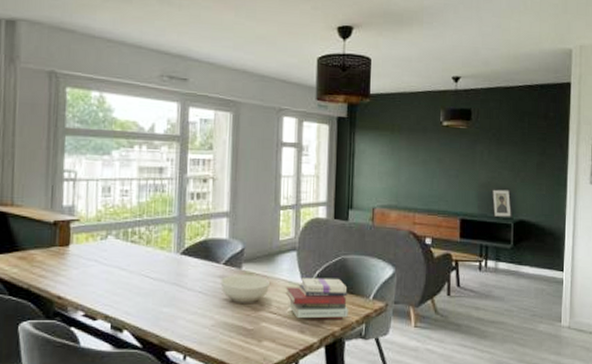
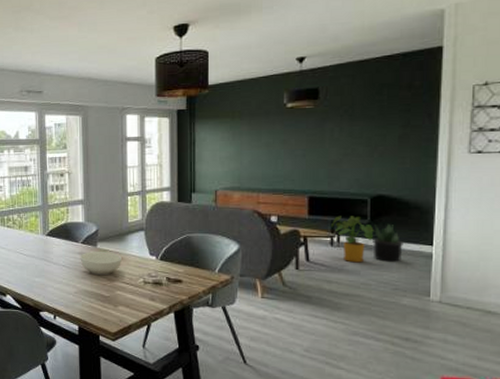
books: present [285,277,348,319] -> none [136,253,195,289]
house plant: none [479,240,516,289] -> present [330,216,374,263]
picture frame: present [491,188,513,218] -> none [343,164,369,194]
planter: none [515,249,540,288] -> present [373,223,403,262]

